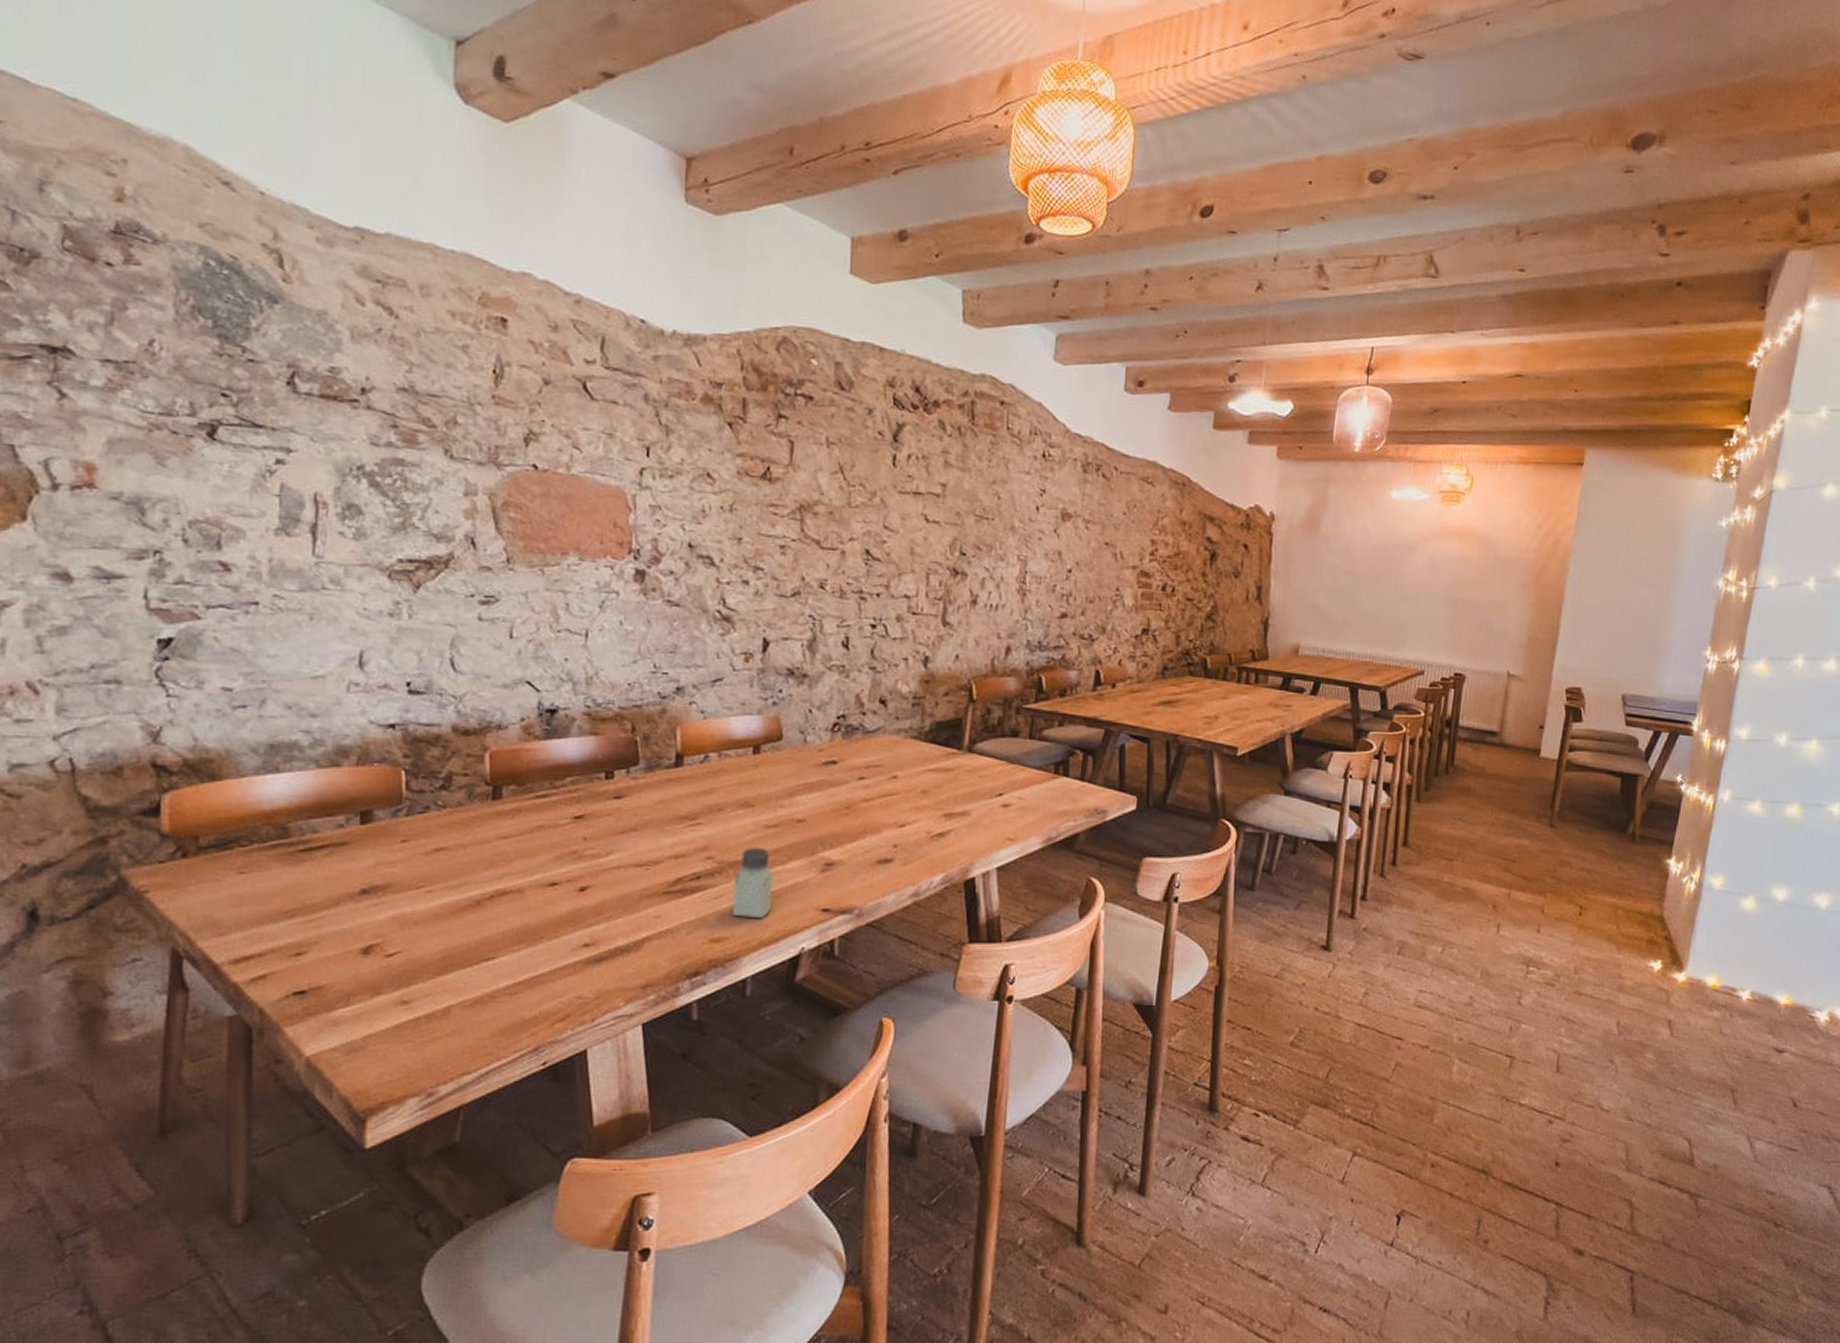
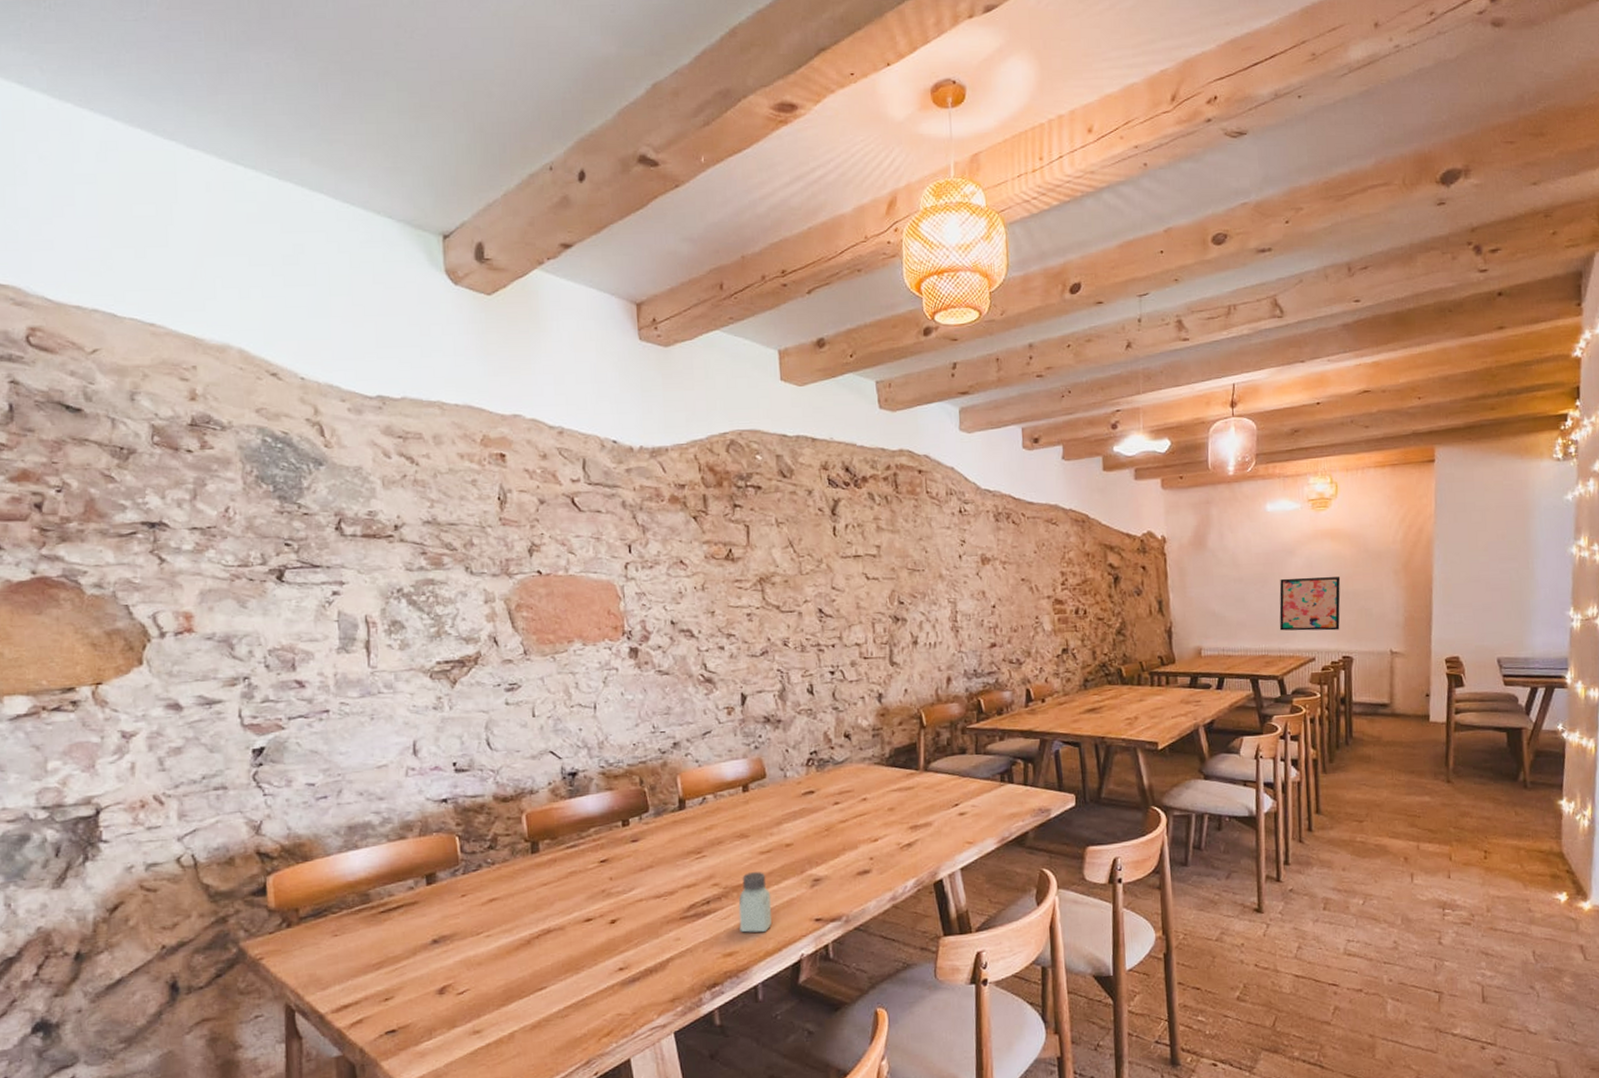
wall art: none [1388,577,1464,643] -> present [1279,577,1341,631]

